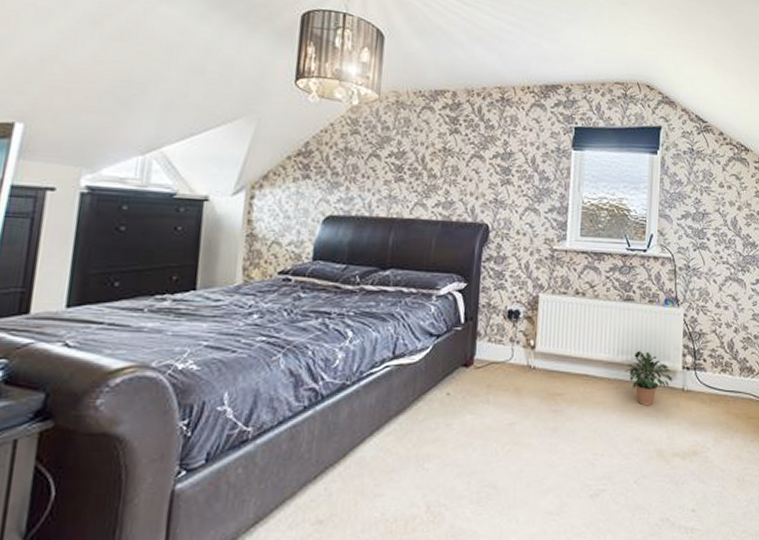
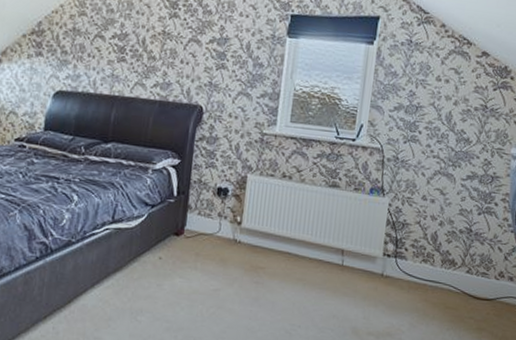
potted plant: present [624,350,673,406] -> none [325,234,373,287]

